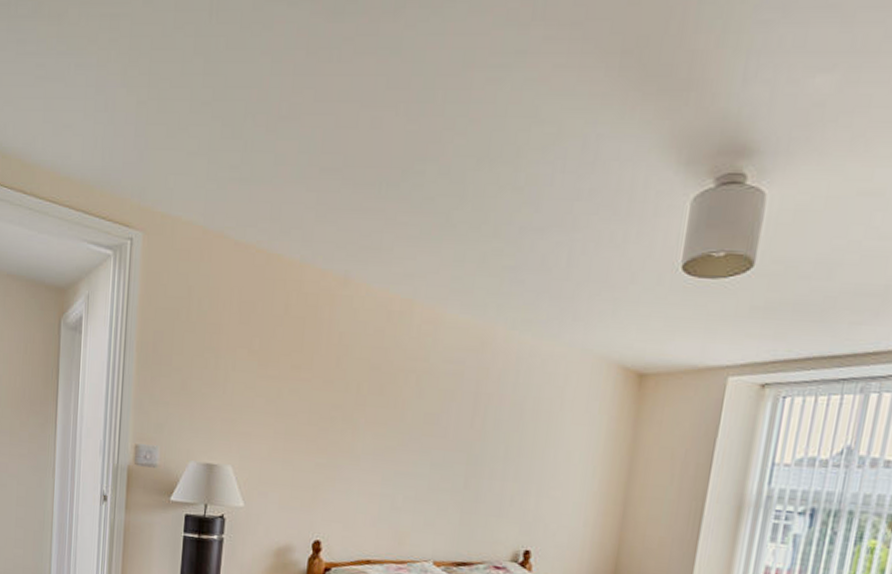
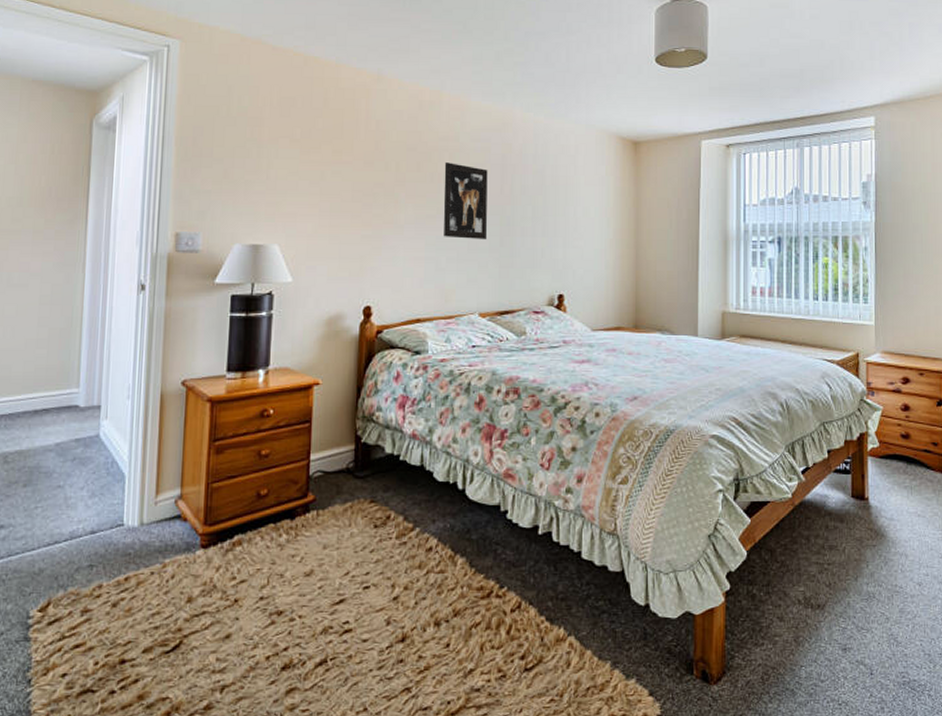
wall art: none [403,386,458,479] -> present [443,162,488,239]

